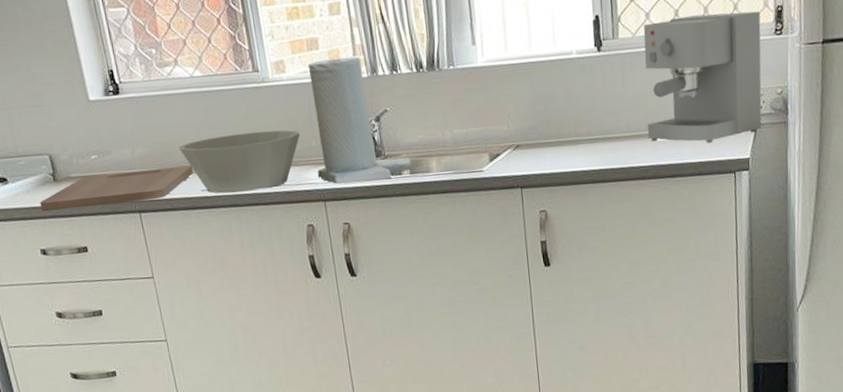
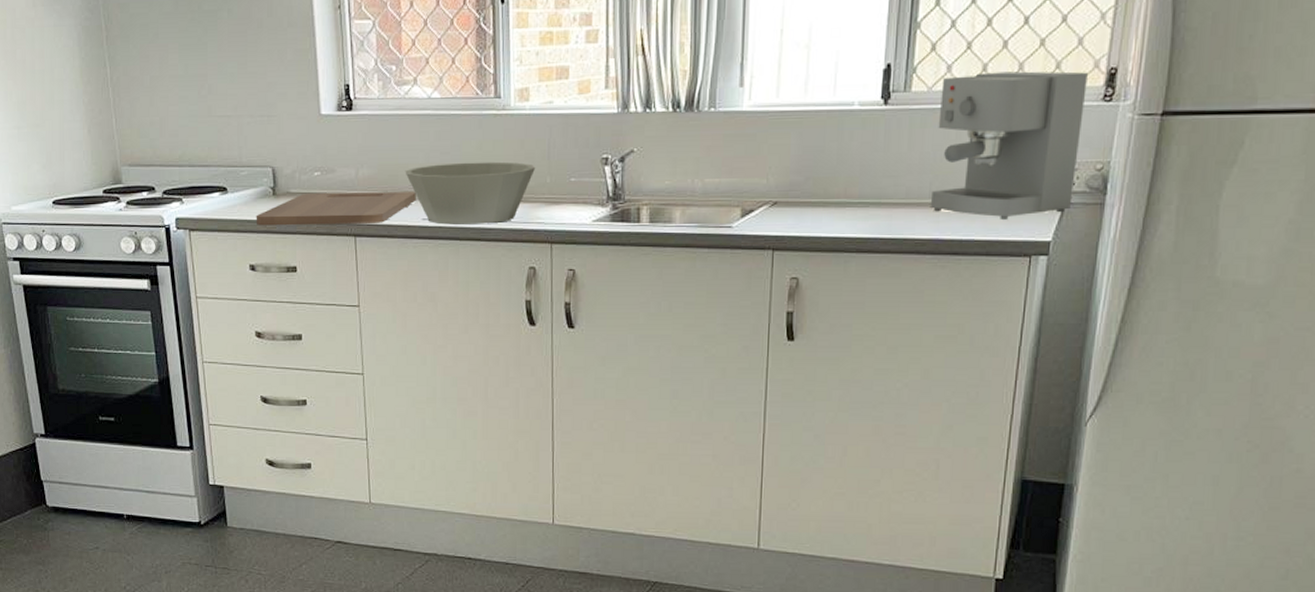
paper towel: present [307,56,413,185] -> none [547,89,654,227]

